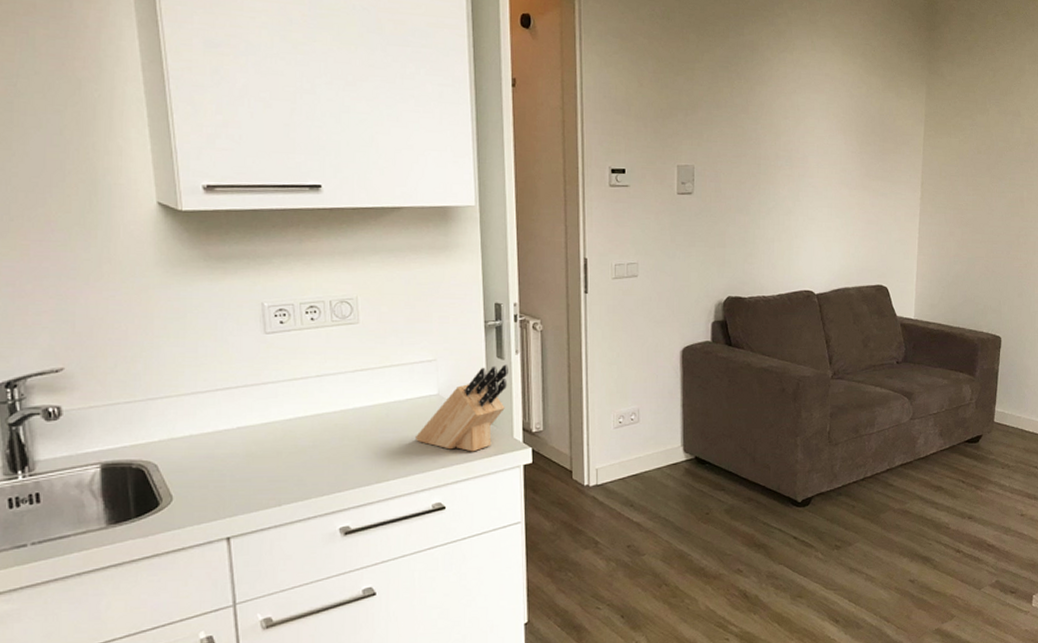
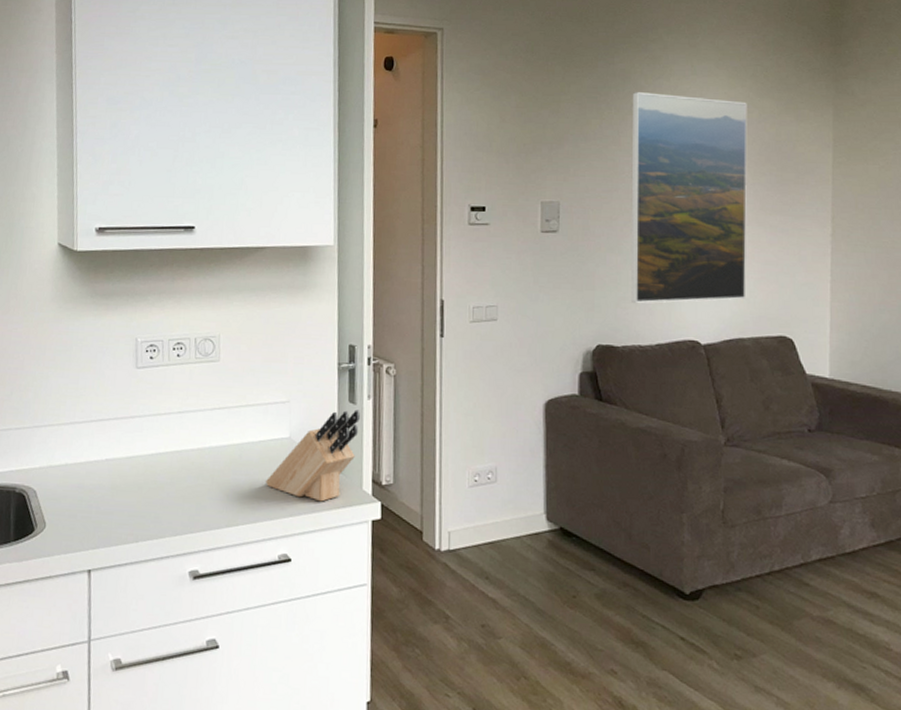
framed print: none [757,63,857,260] -> present [631,92,748,304]

